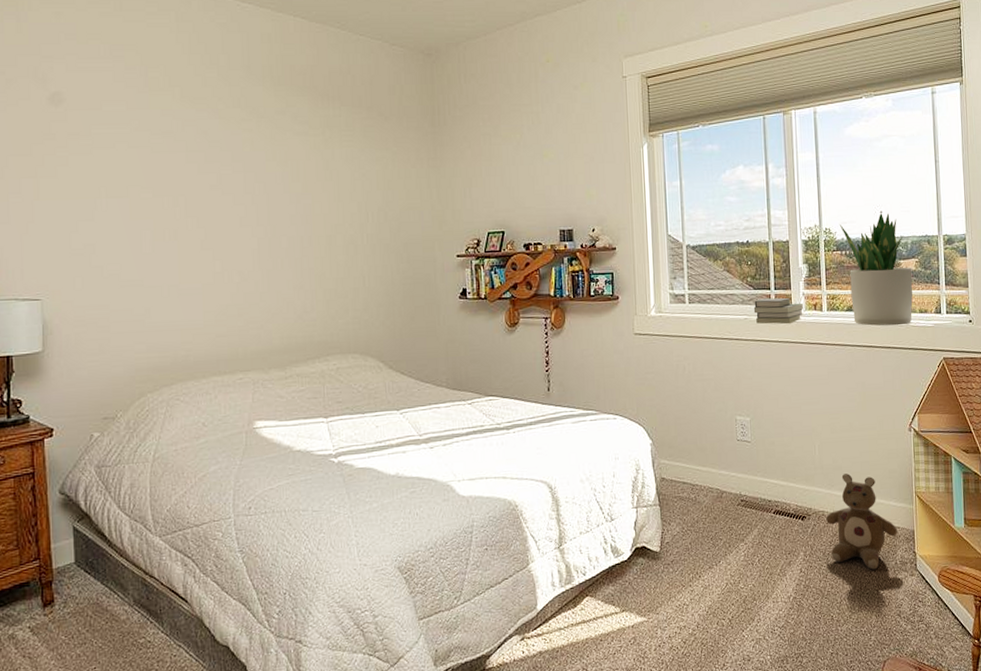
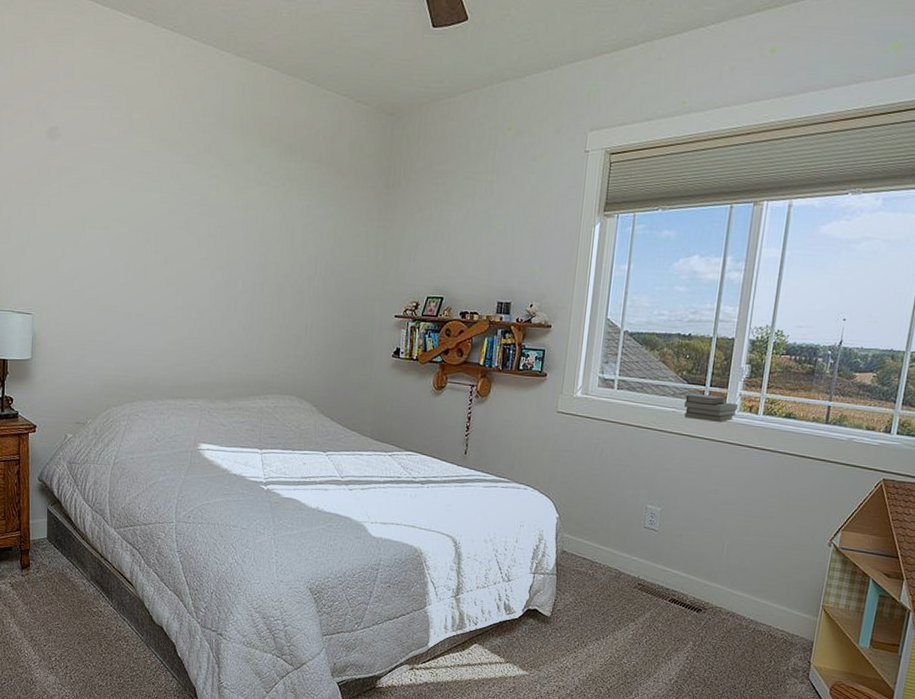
stuffed bear: present [826,473,898,570] -> none [721,576,796,671]
planter: present [839,213,913,326] -> none [790,321,867,440]

